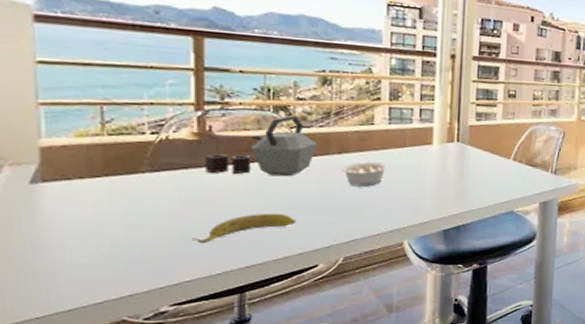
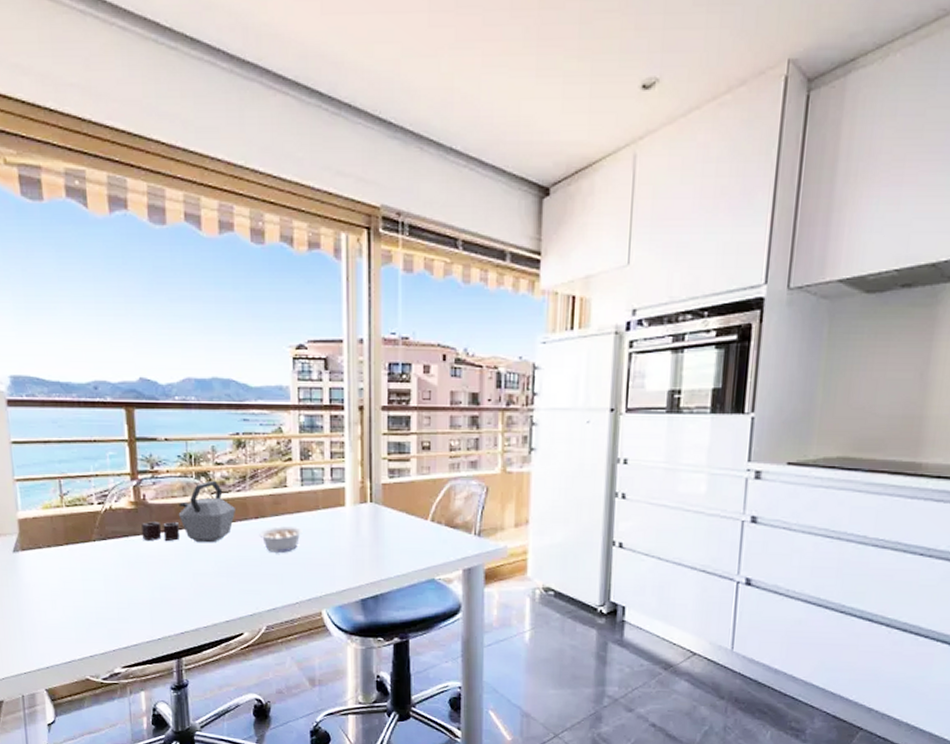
banana: present [192,213,296,244] -> none [136,579,221,609]

